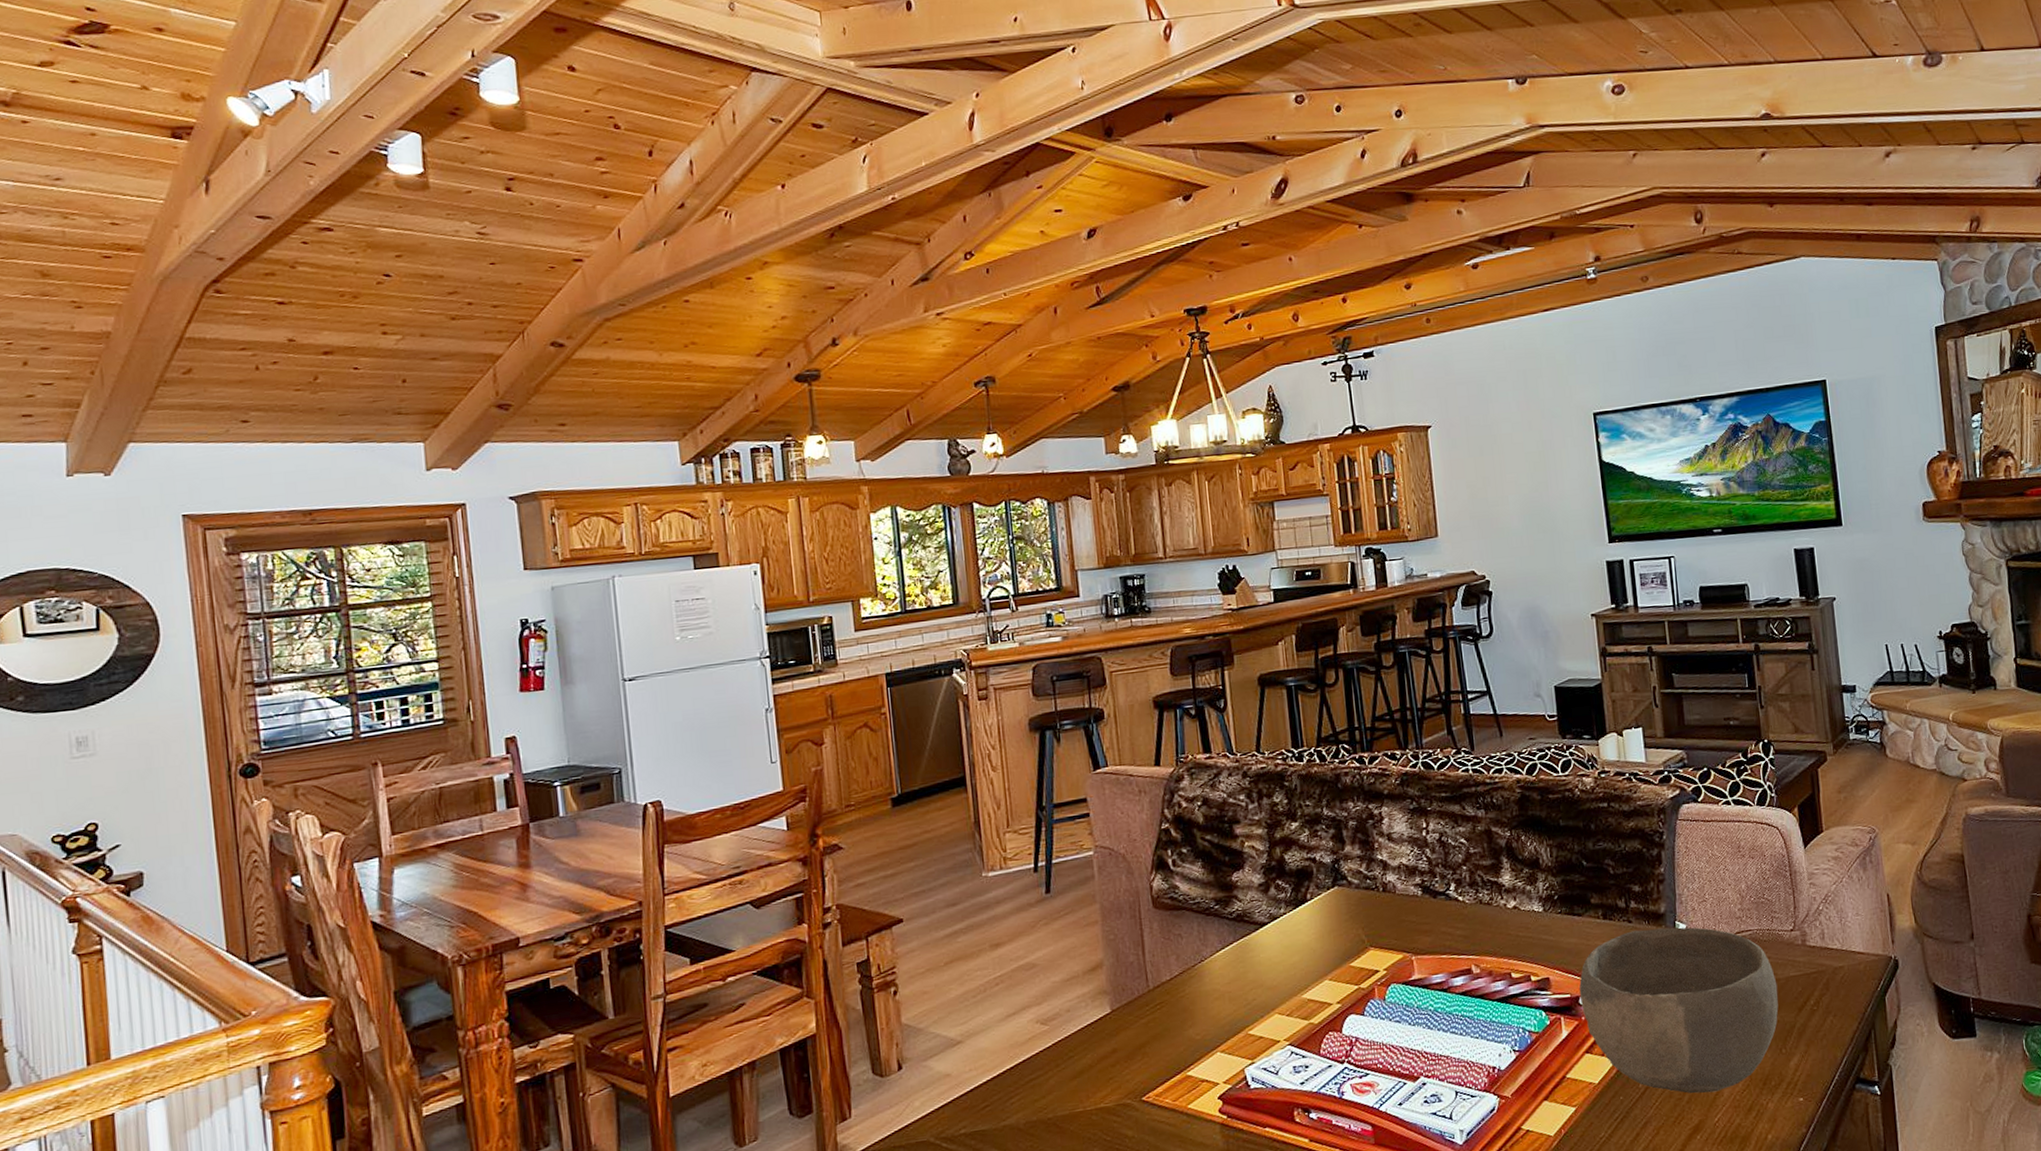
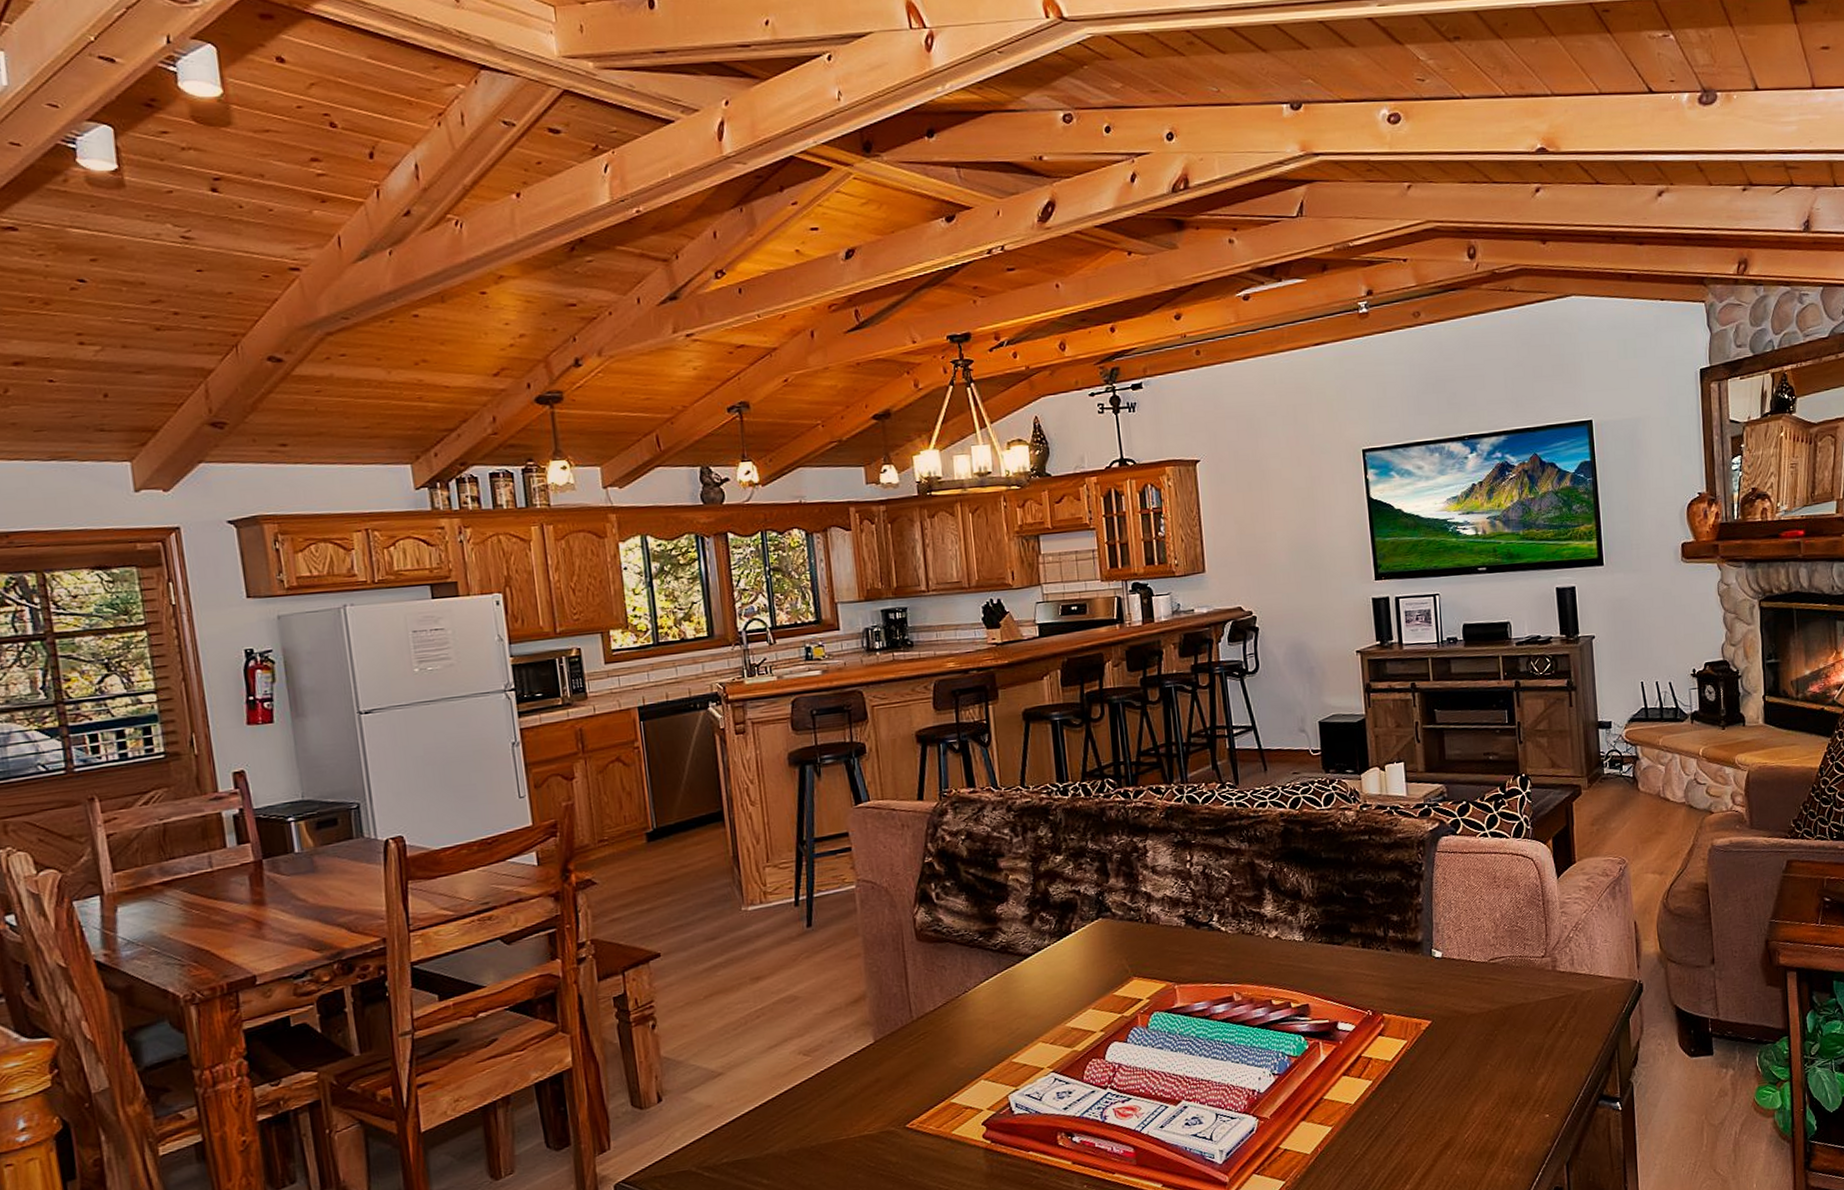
bowl: present [1578,927,1779,1094] -> none [1337,954,1528,1113]

